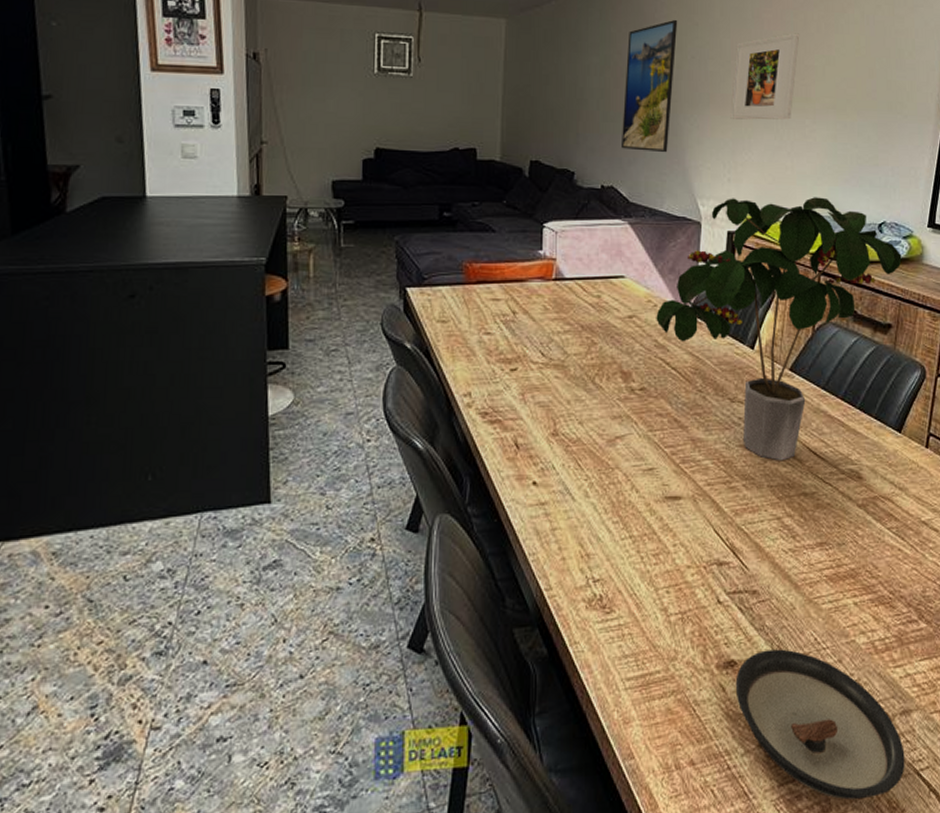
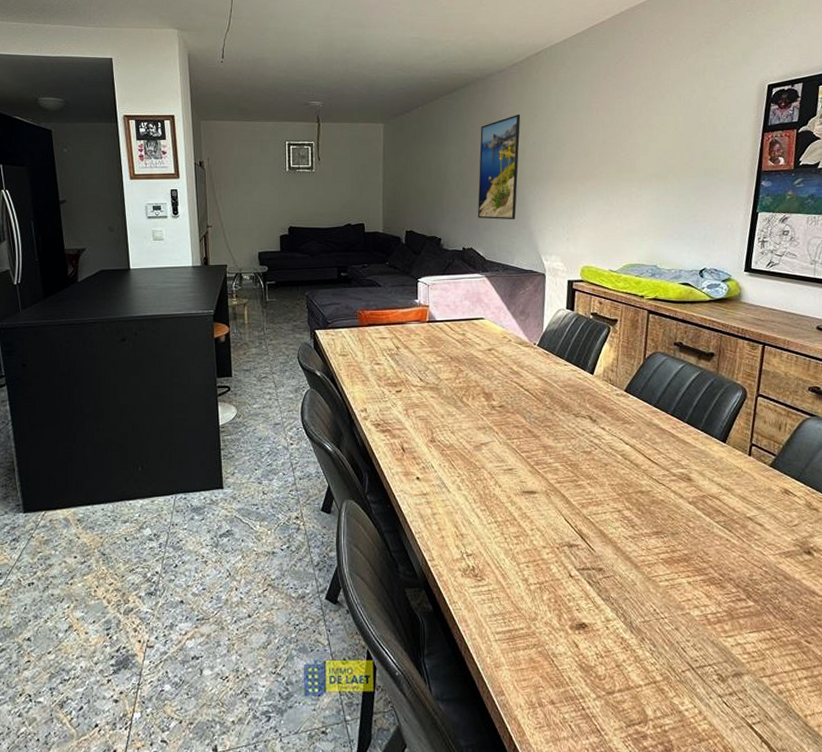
potted plant: present [656,197,902,461] -> none [510,250,722,465]
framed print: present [730,33,800,120] -> none [567,117,625,190]
saucer: present [735,649,905,800] -> none [586,616,739,744]

